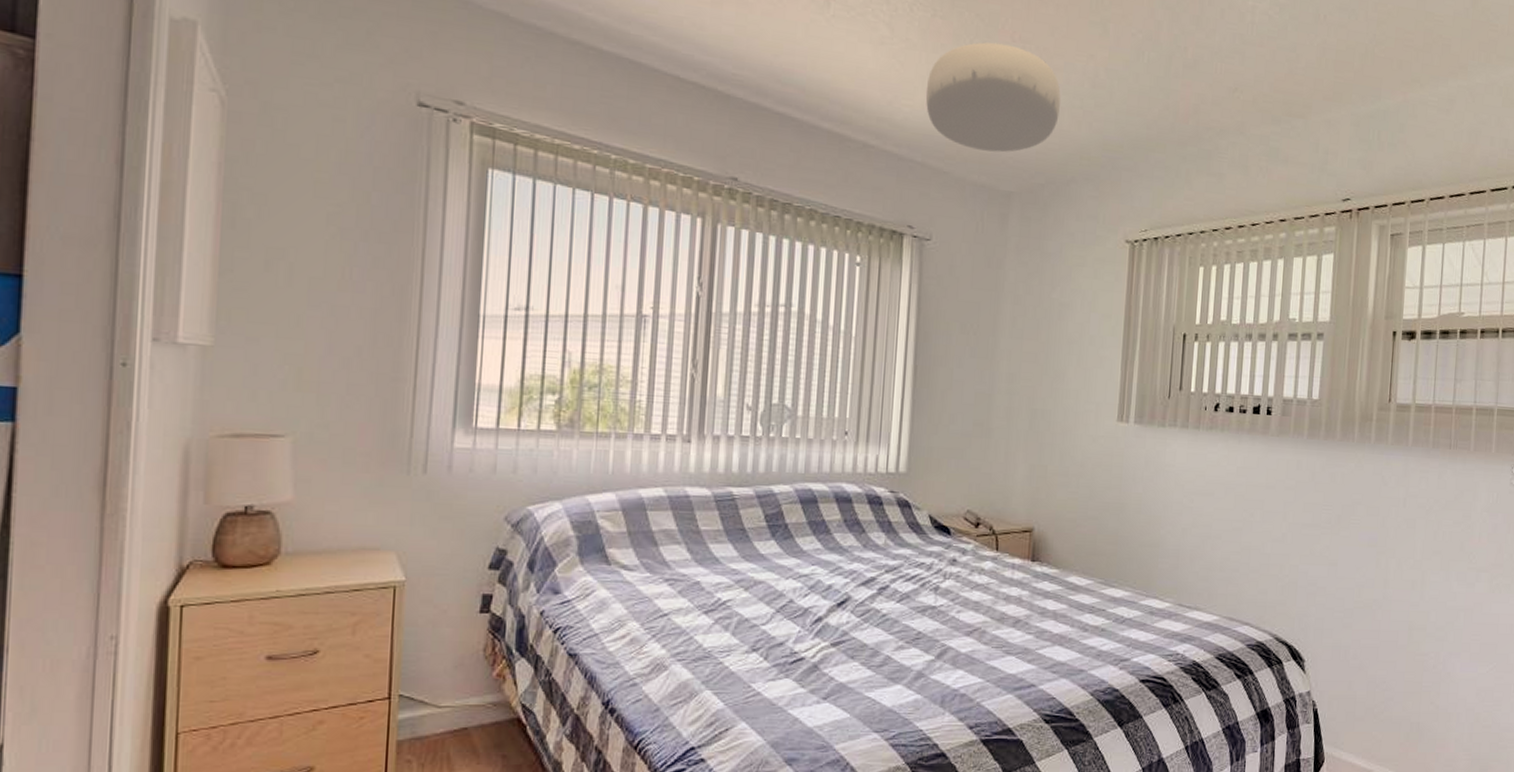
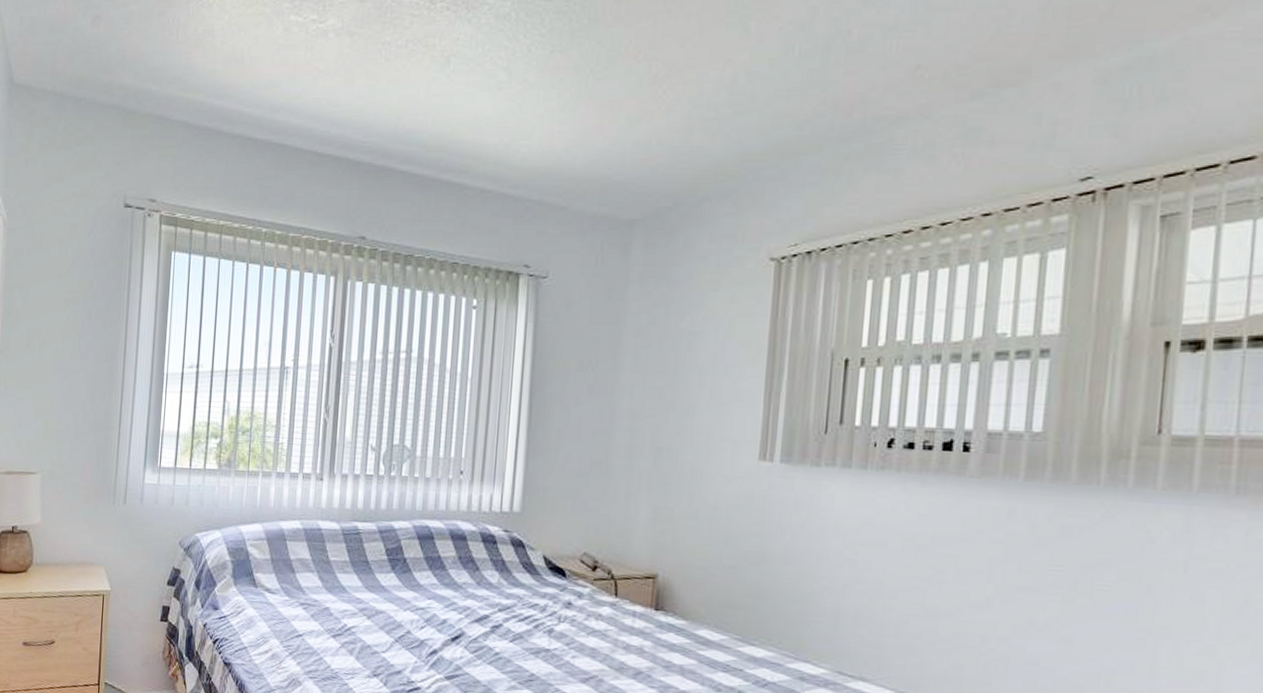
ceiling light: present [925,42,1061,153] -> none [543,66,692,180]

